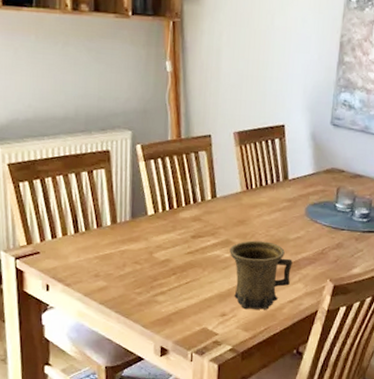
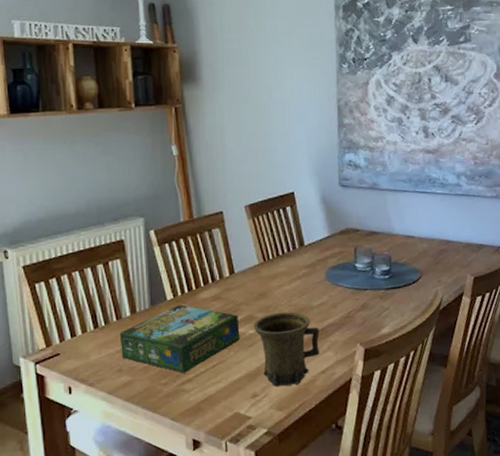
board game: none [98,221,216,286] -> present [119,305,240,373]

